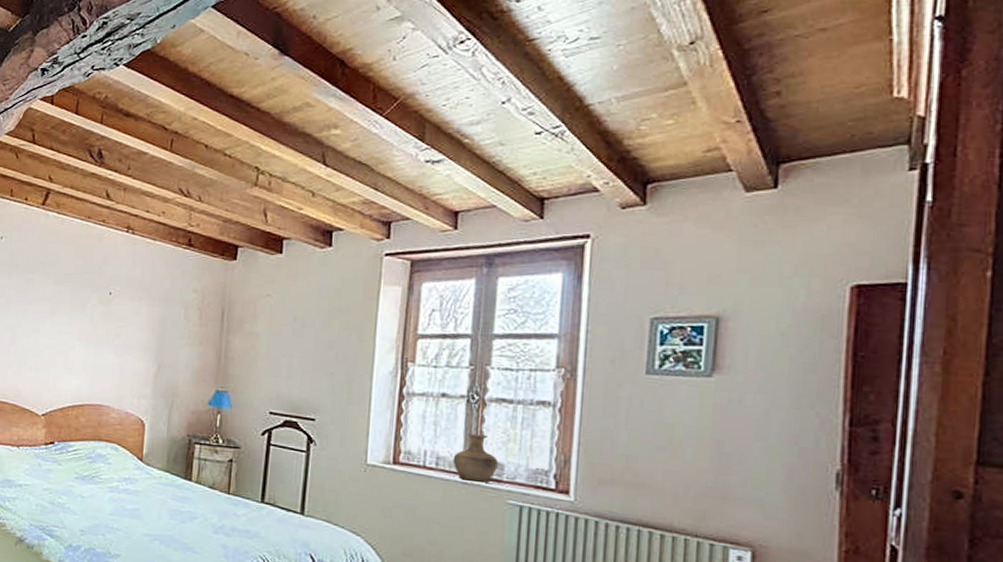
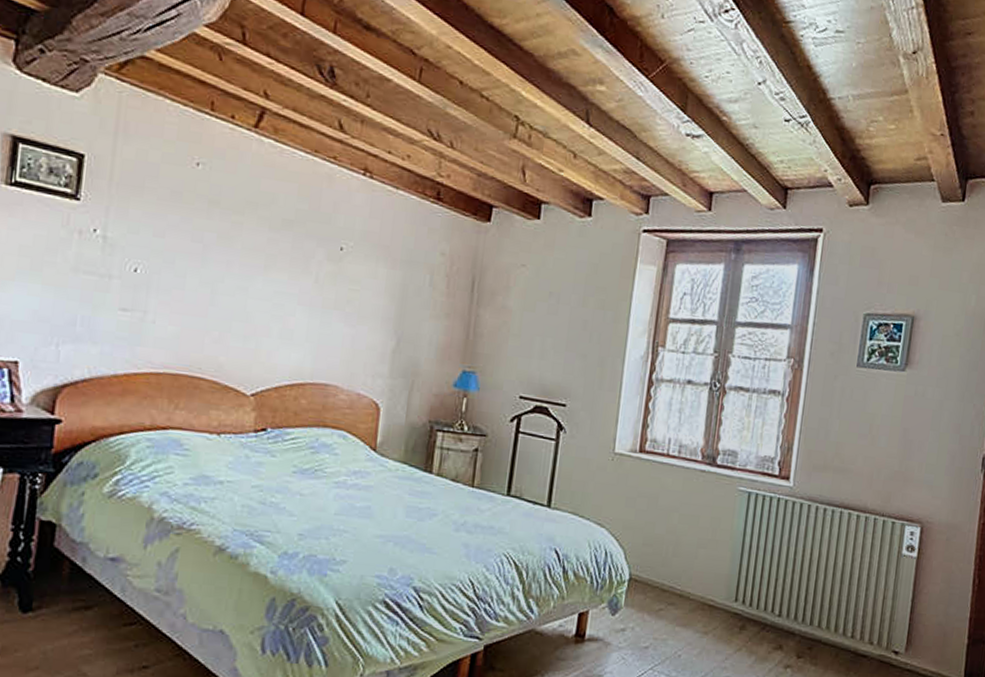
vase: present [453,433,498,484] -> none [693,421,733,471]

